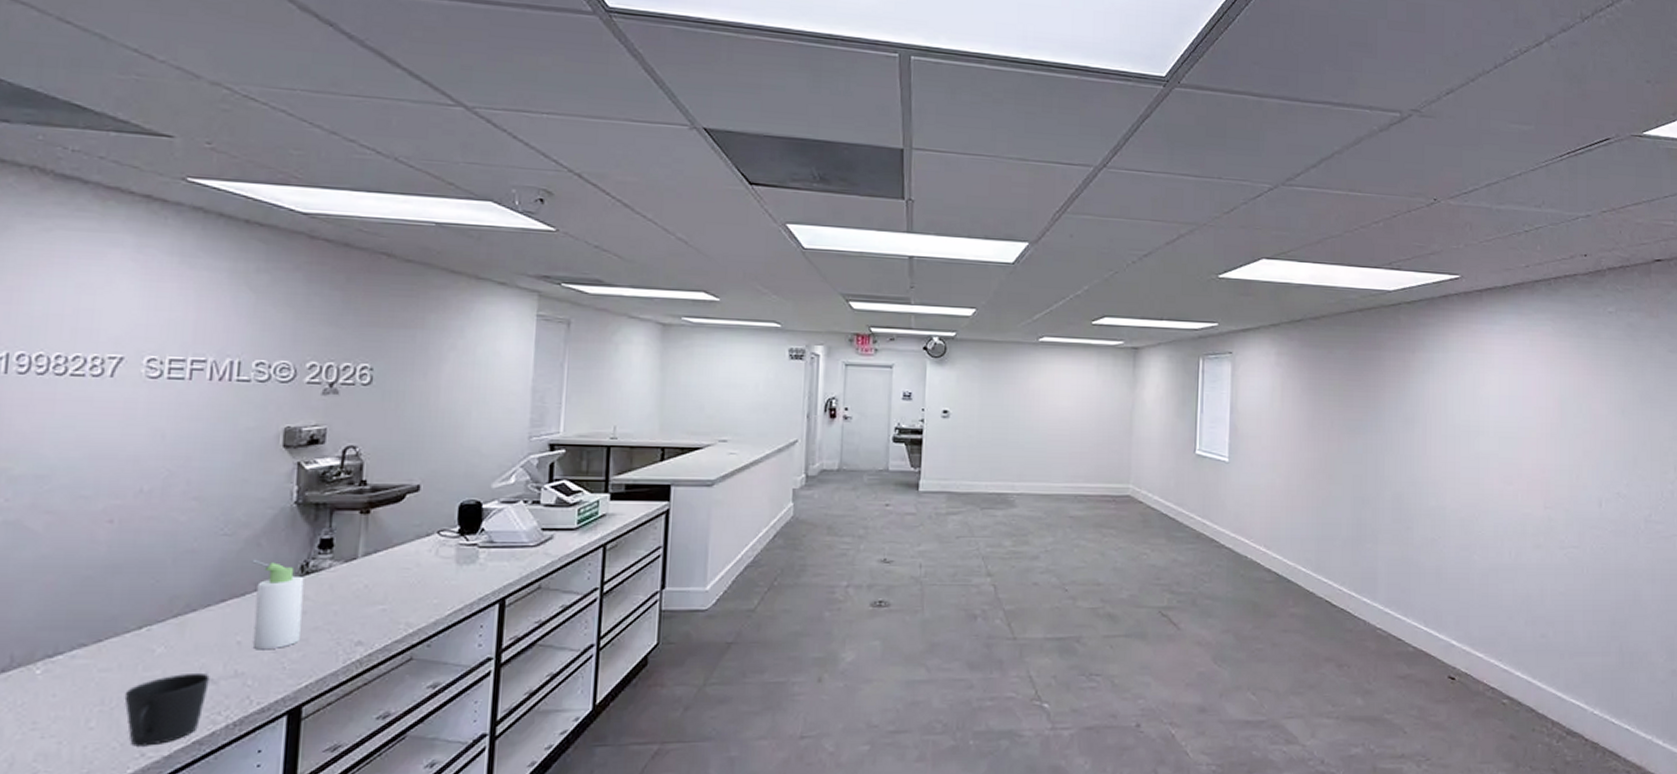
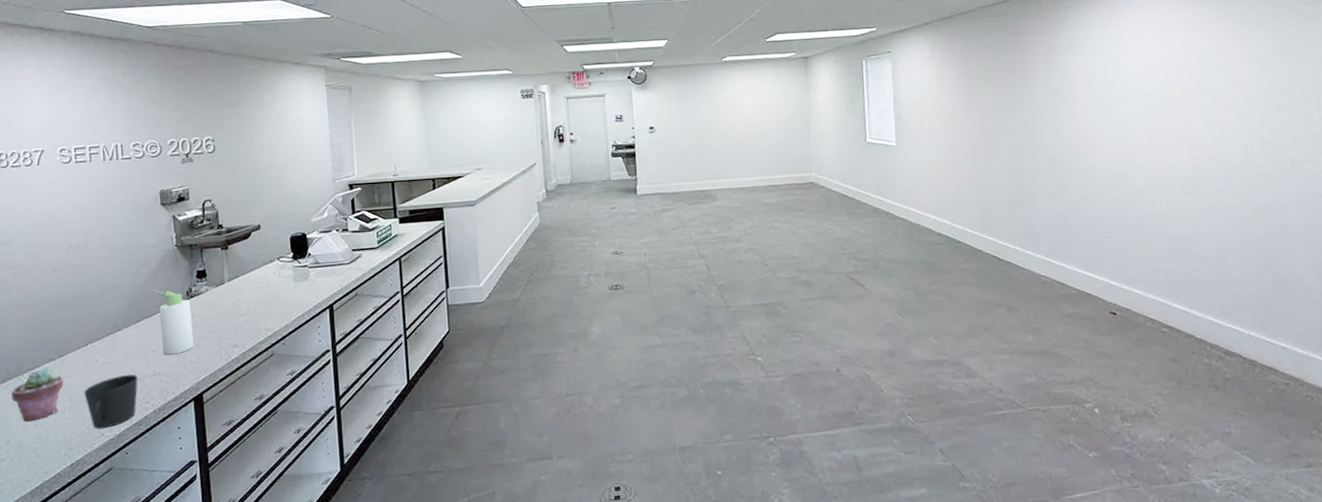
potted succulent: none [11,657,97,730] -> present [11,368,64,422]

